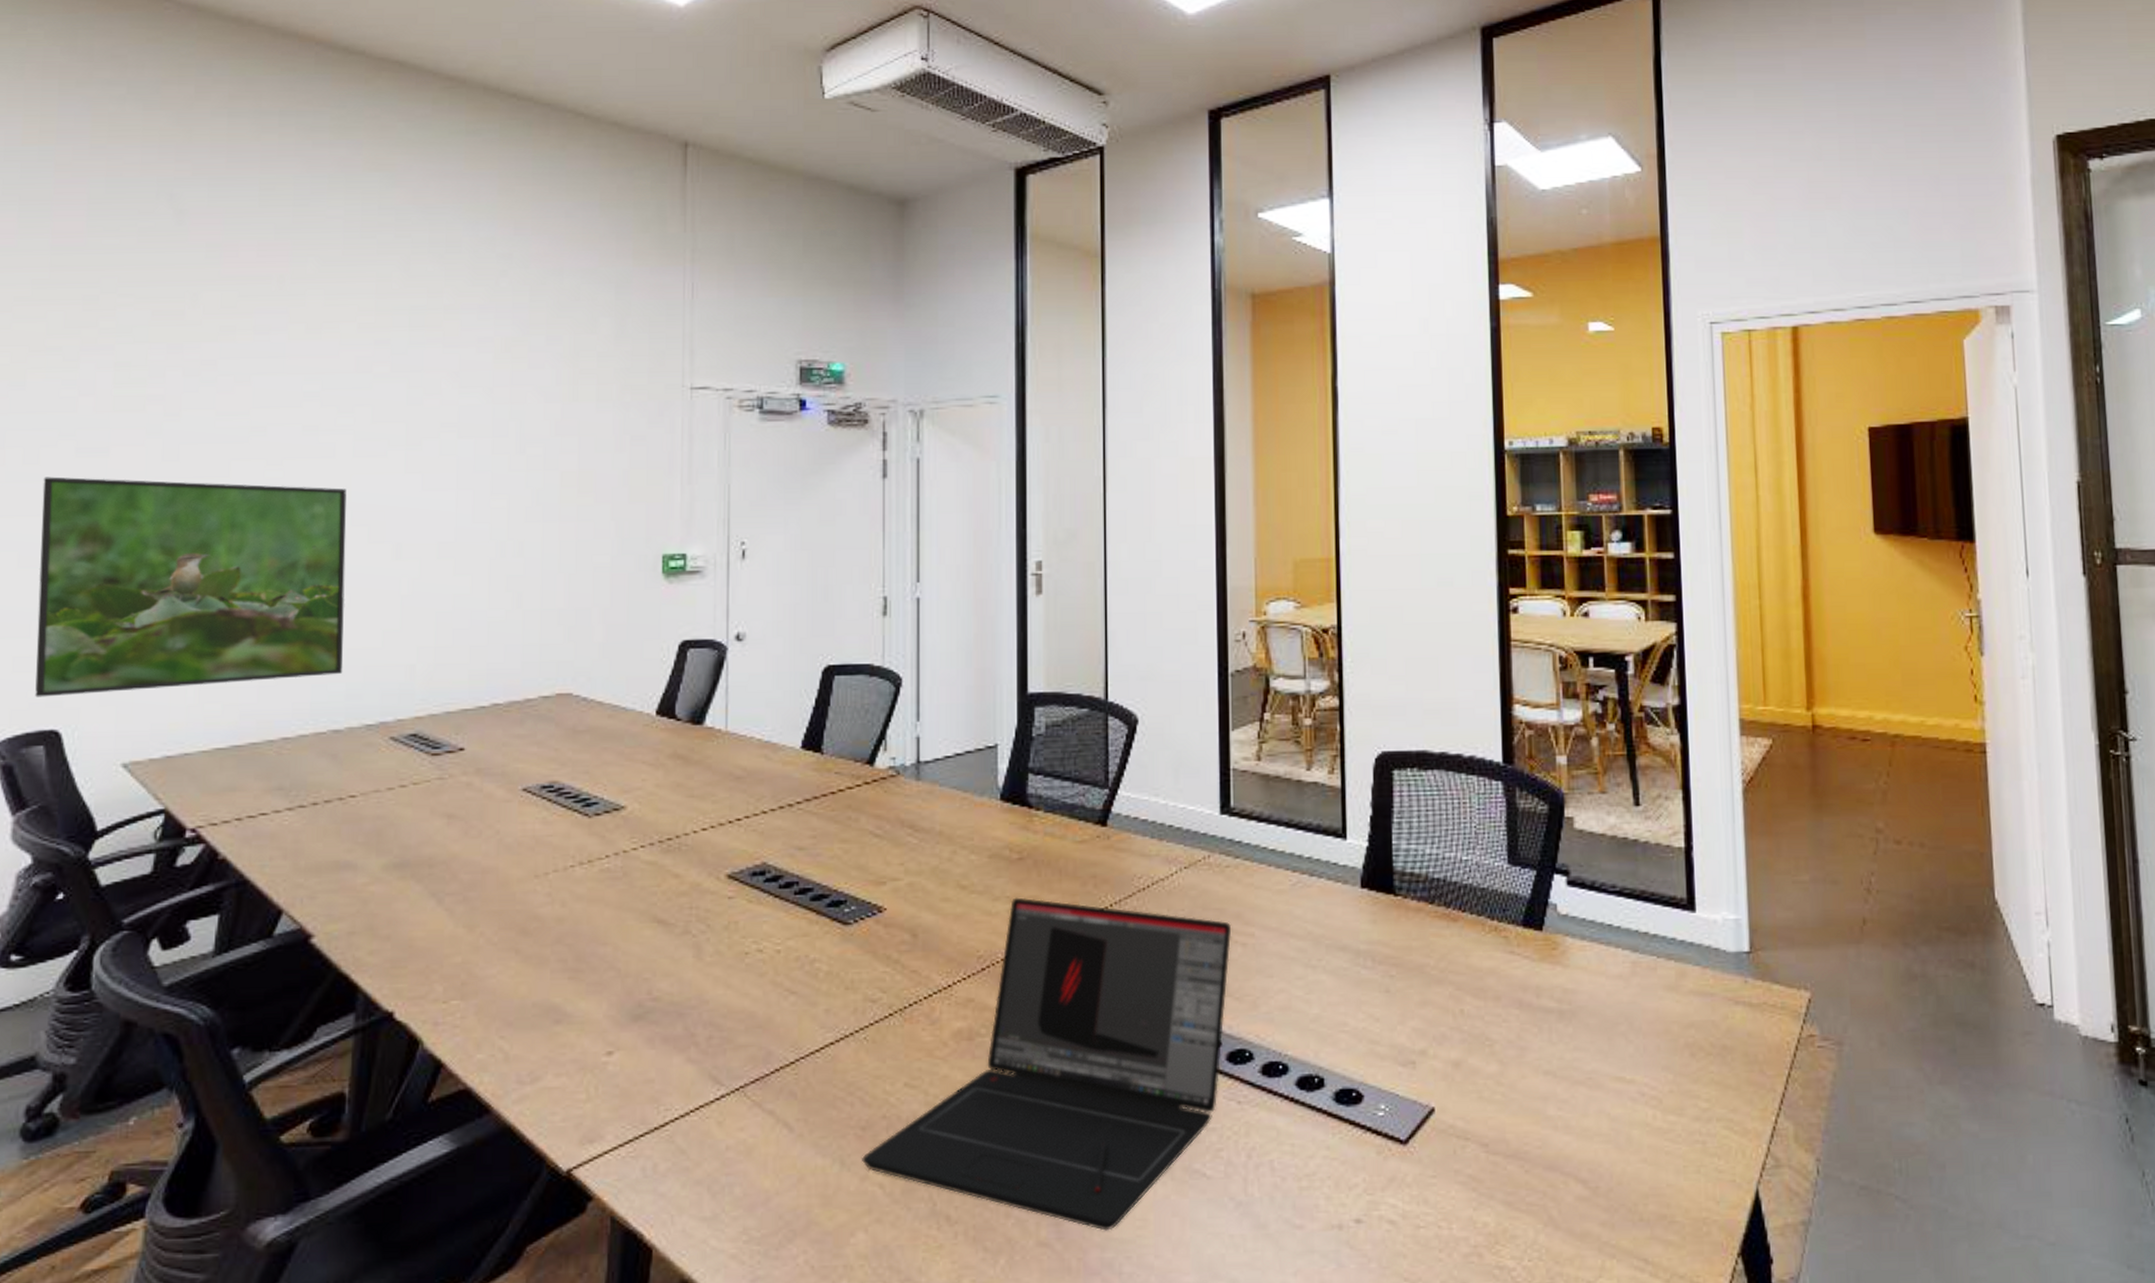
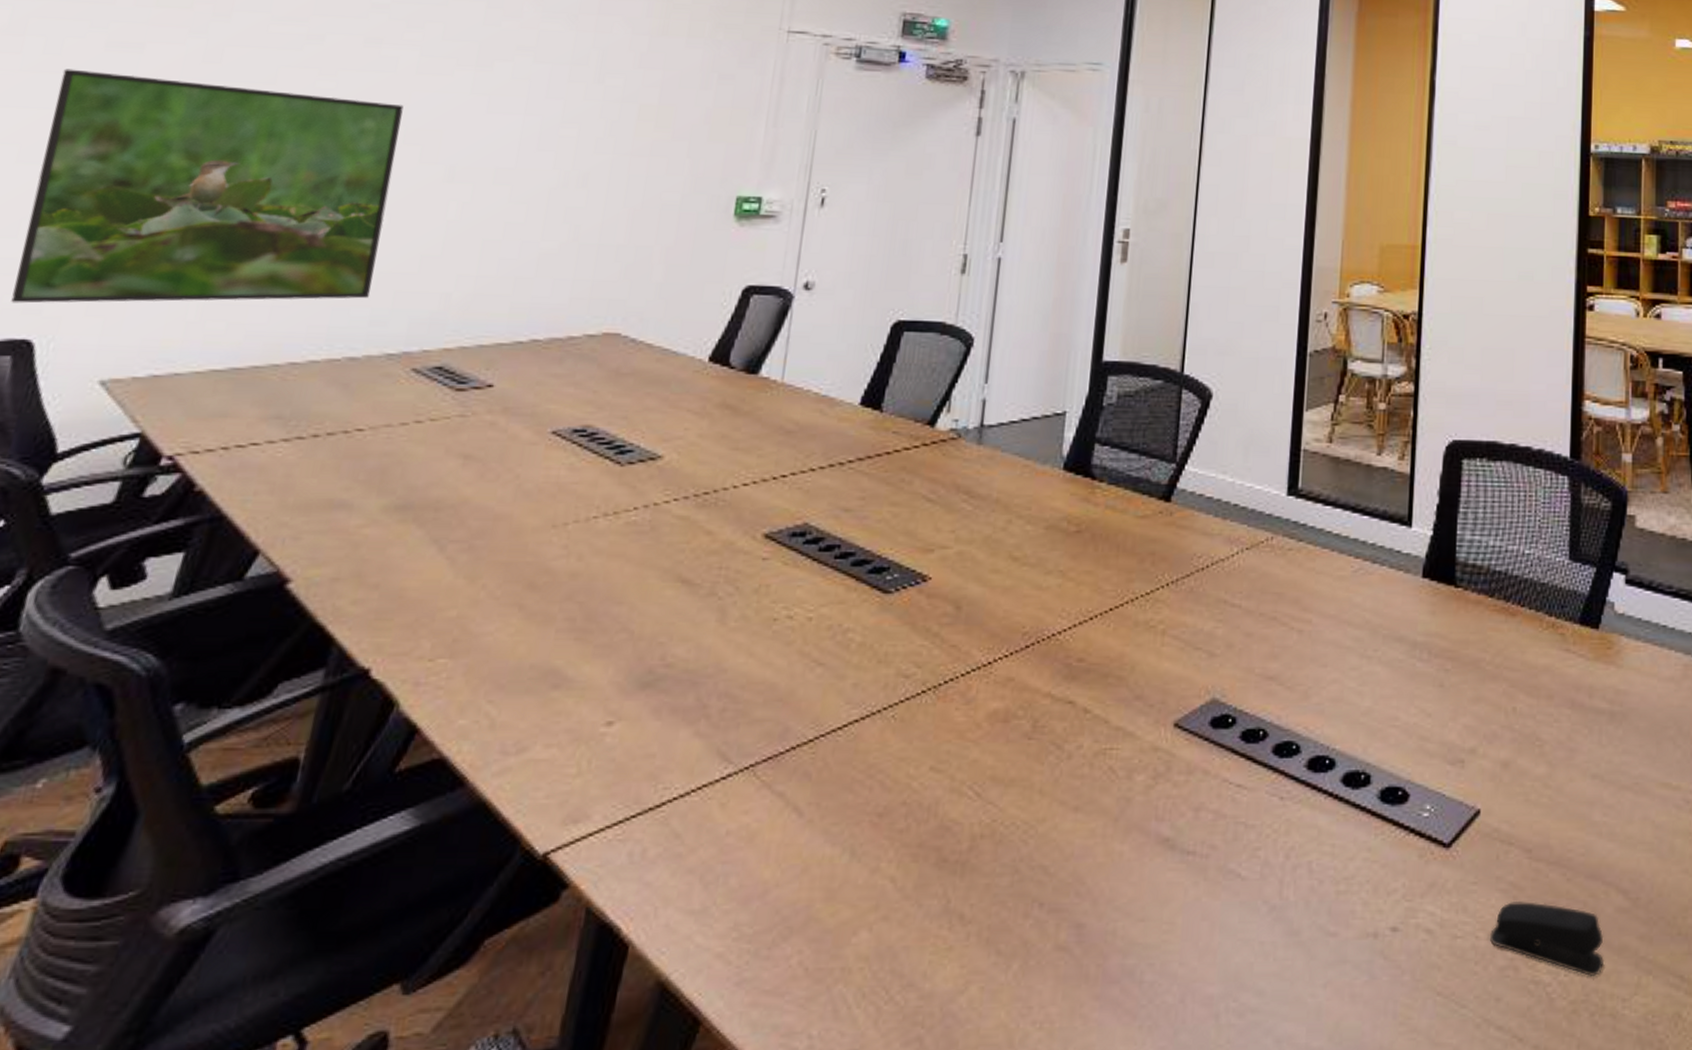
laptop: present [862,897,1232,1231] -> none [874,572,1290,935]
stapler: none [1452,1193,1566,1261] -> present [1490,902,1604,976]

